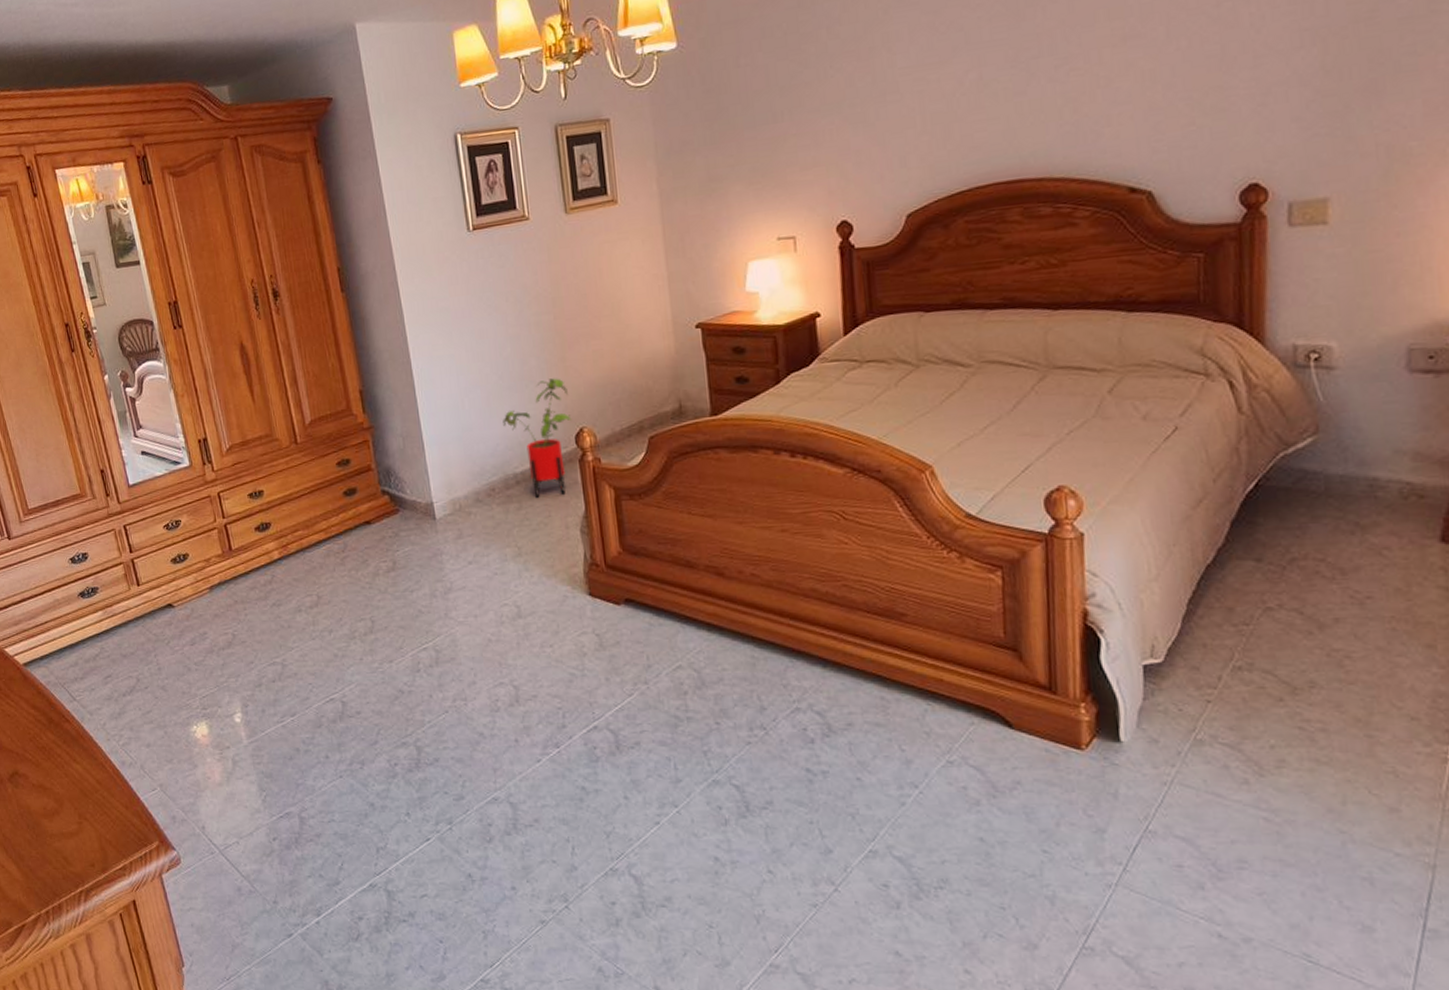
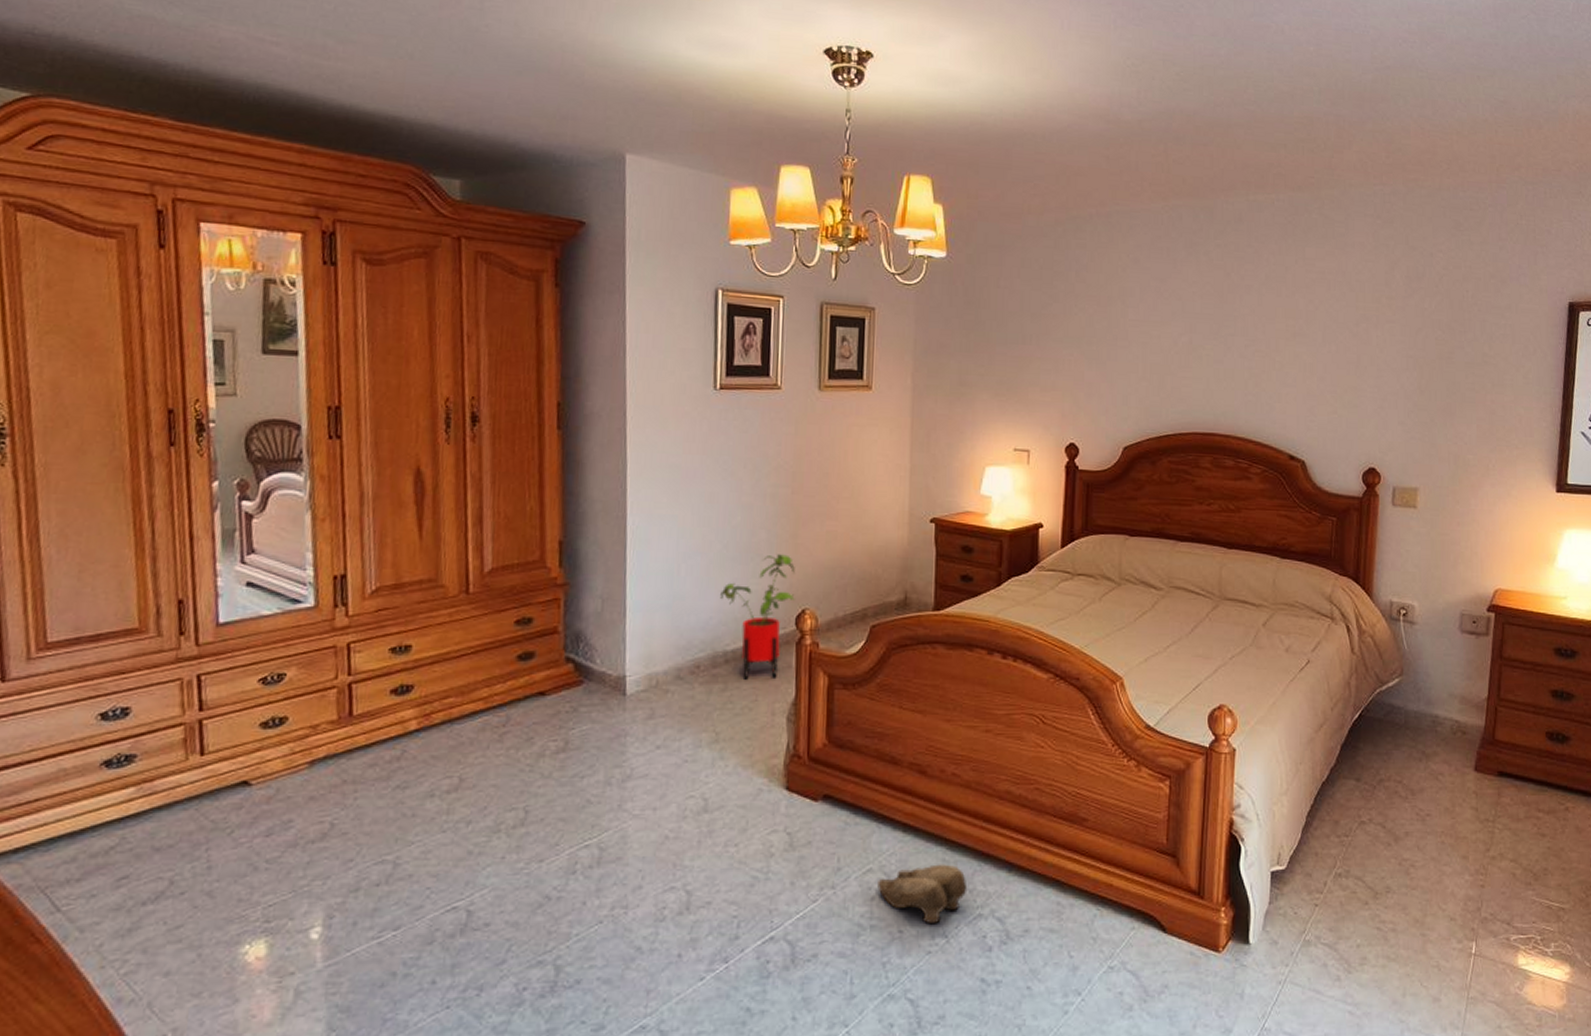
slippers: none [689,660,781,717] -> present [877,864,968,925]

